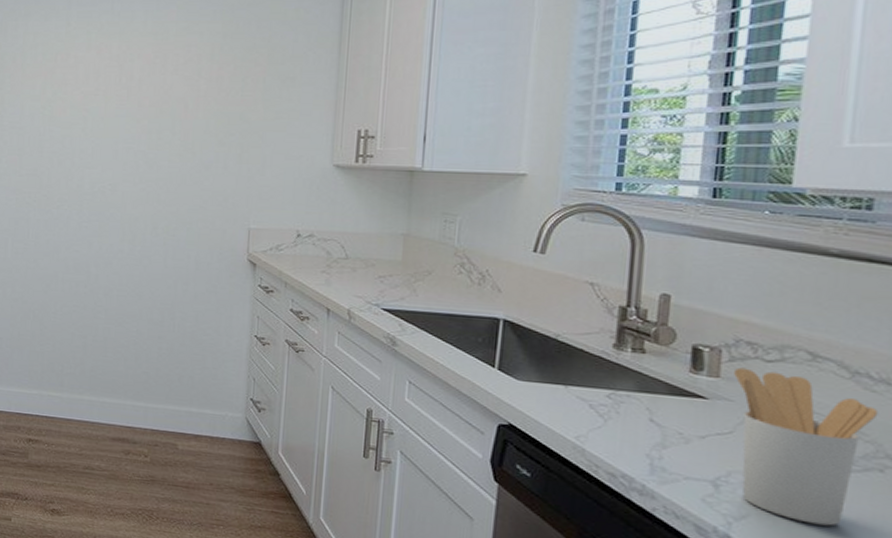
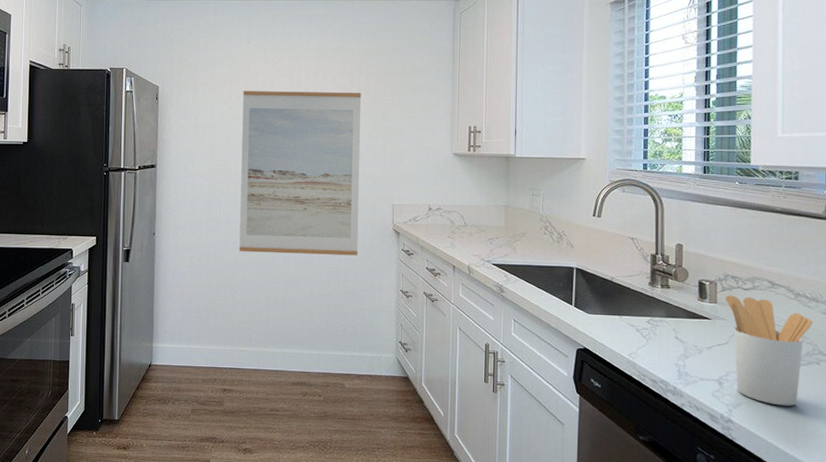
wall art: none [51,85,212,291] -> present [239,91,362,256]

